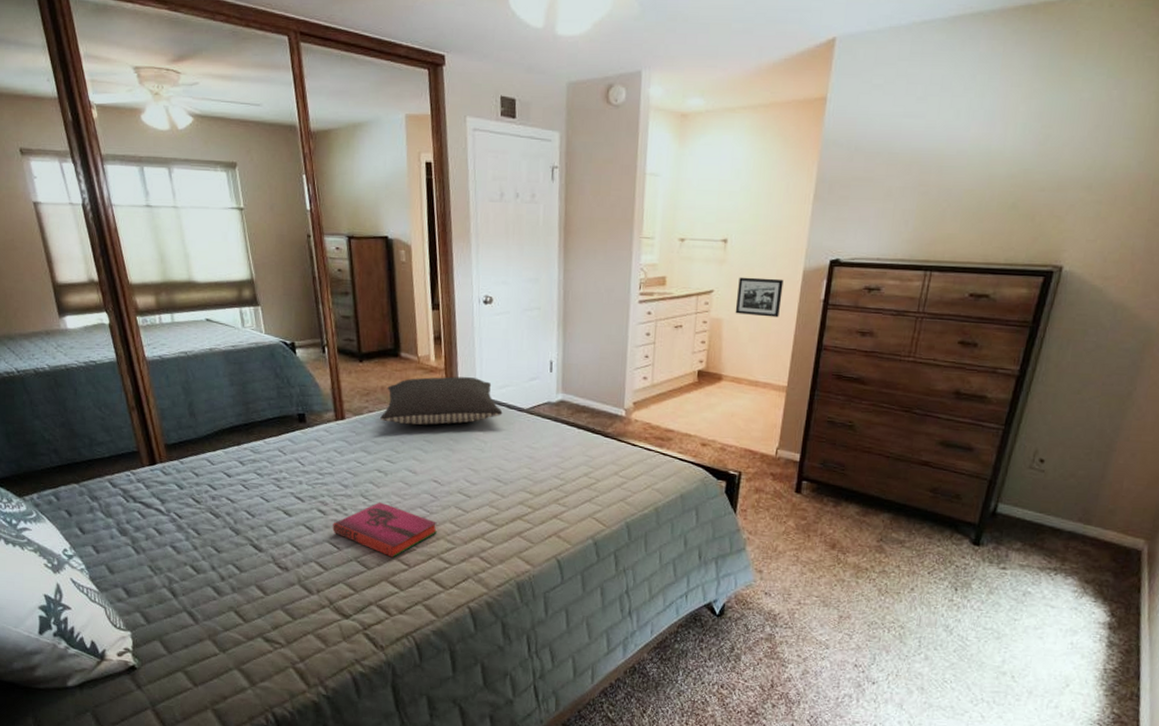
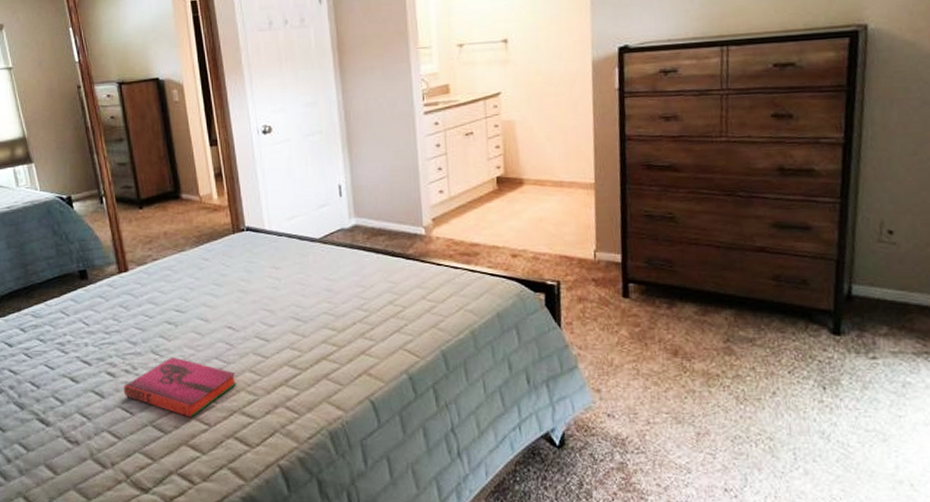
pillow: present [380,376,503,425] -> none [165,212,294,270]
picture frame: present [735,277,784,318] -> none [526,72,574,114]

